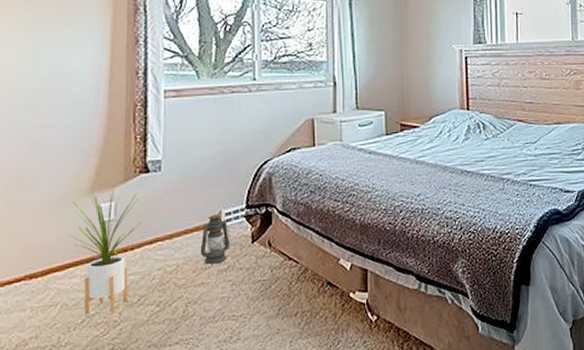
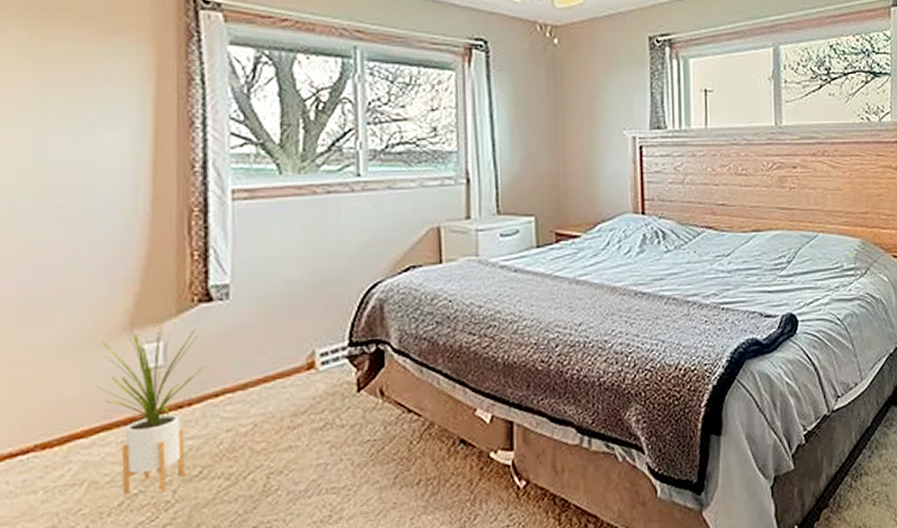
lantern: present [200,214,232,264] -> none [286,355,330,422]

